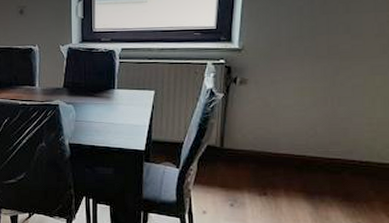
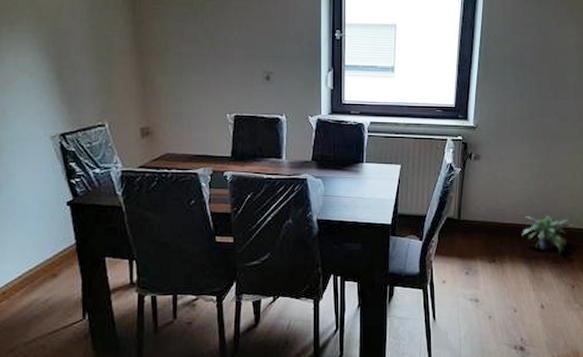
potted plant: none [300,146,374,192] -> present [521,215,575,254]

